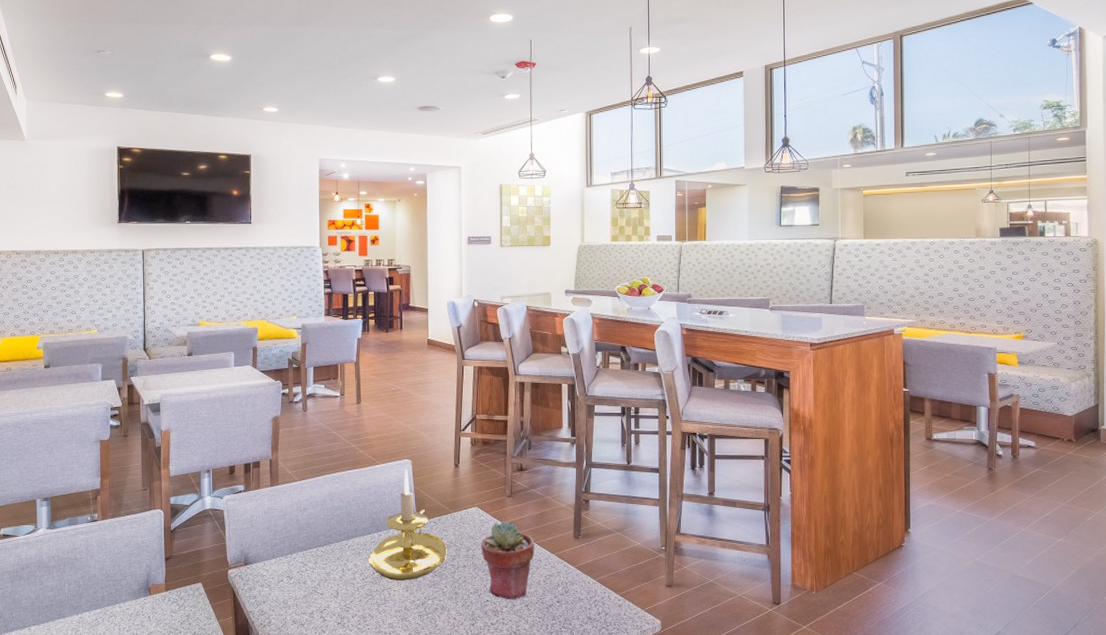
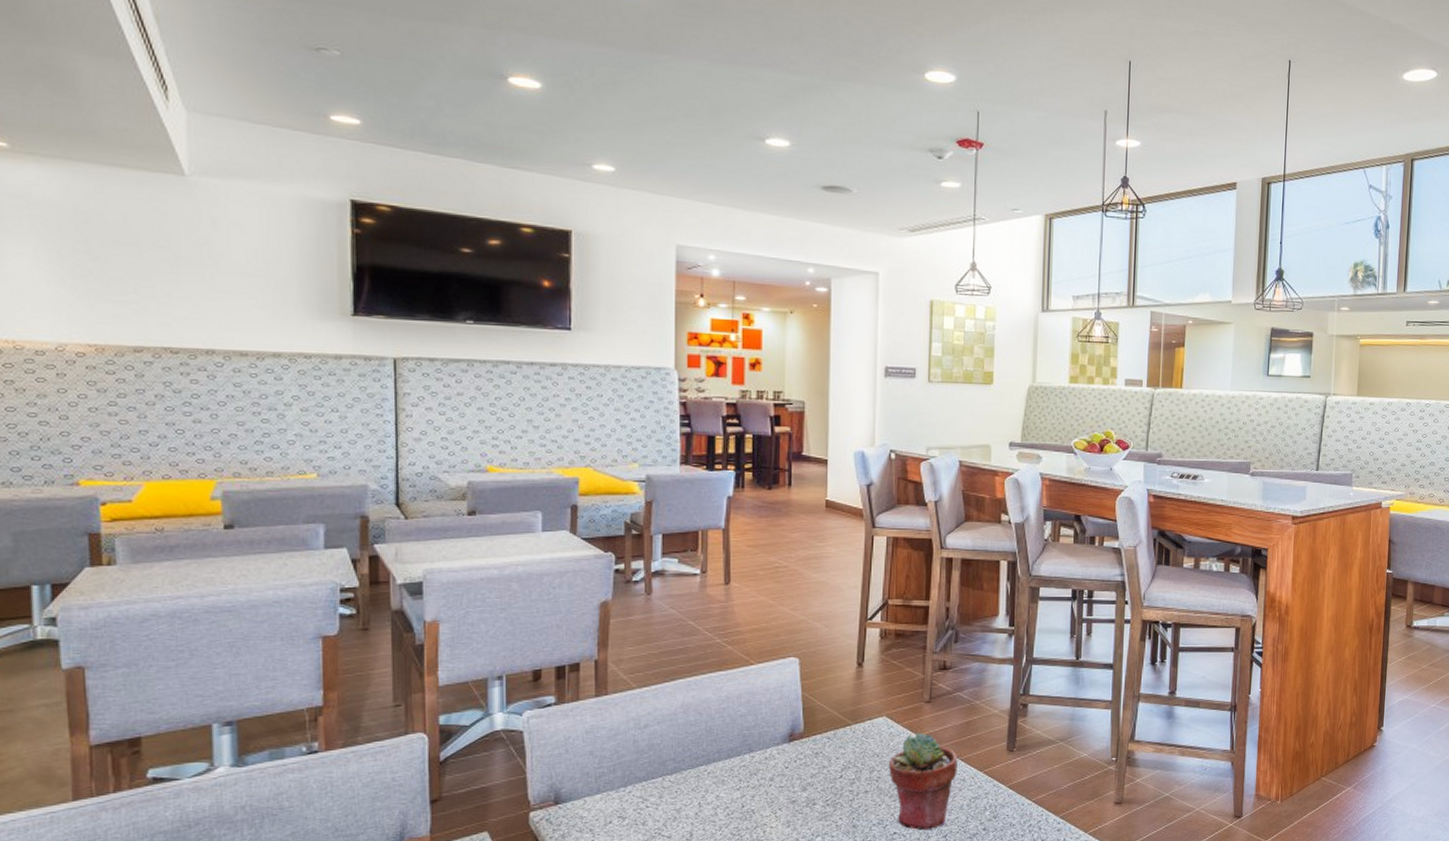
candle holder: present [368,469,447,581] -> none [735,670,844,814]

